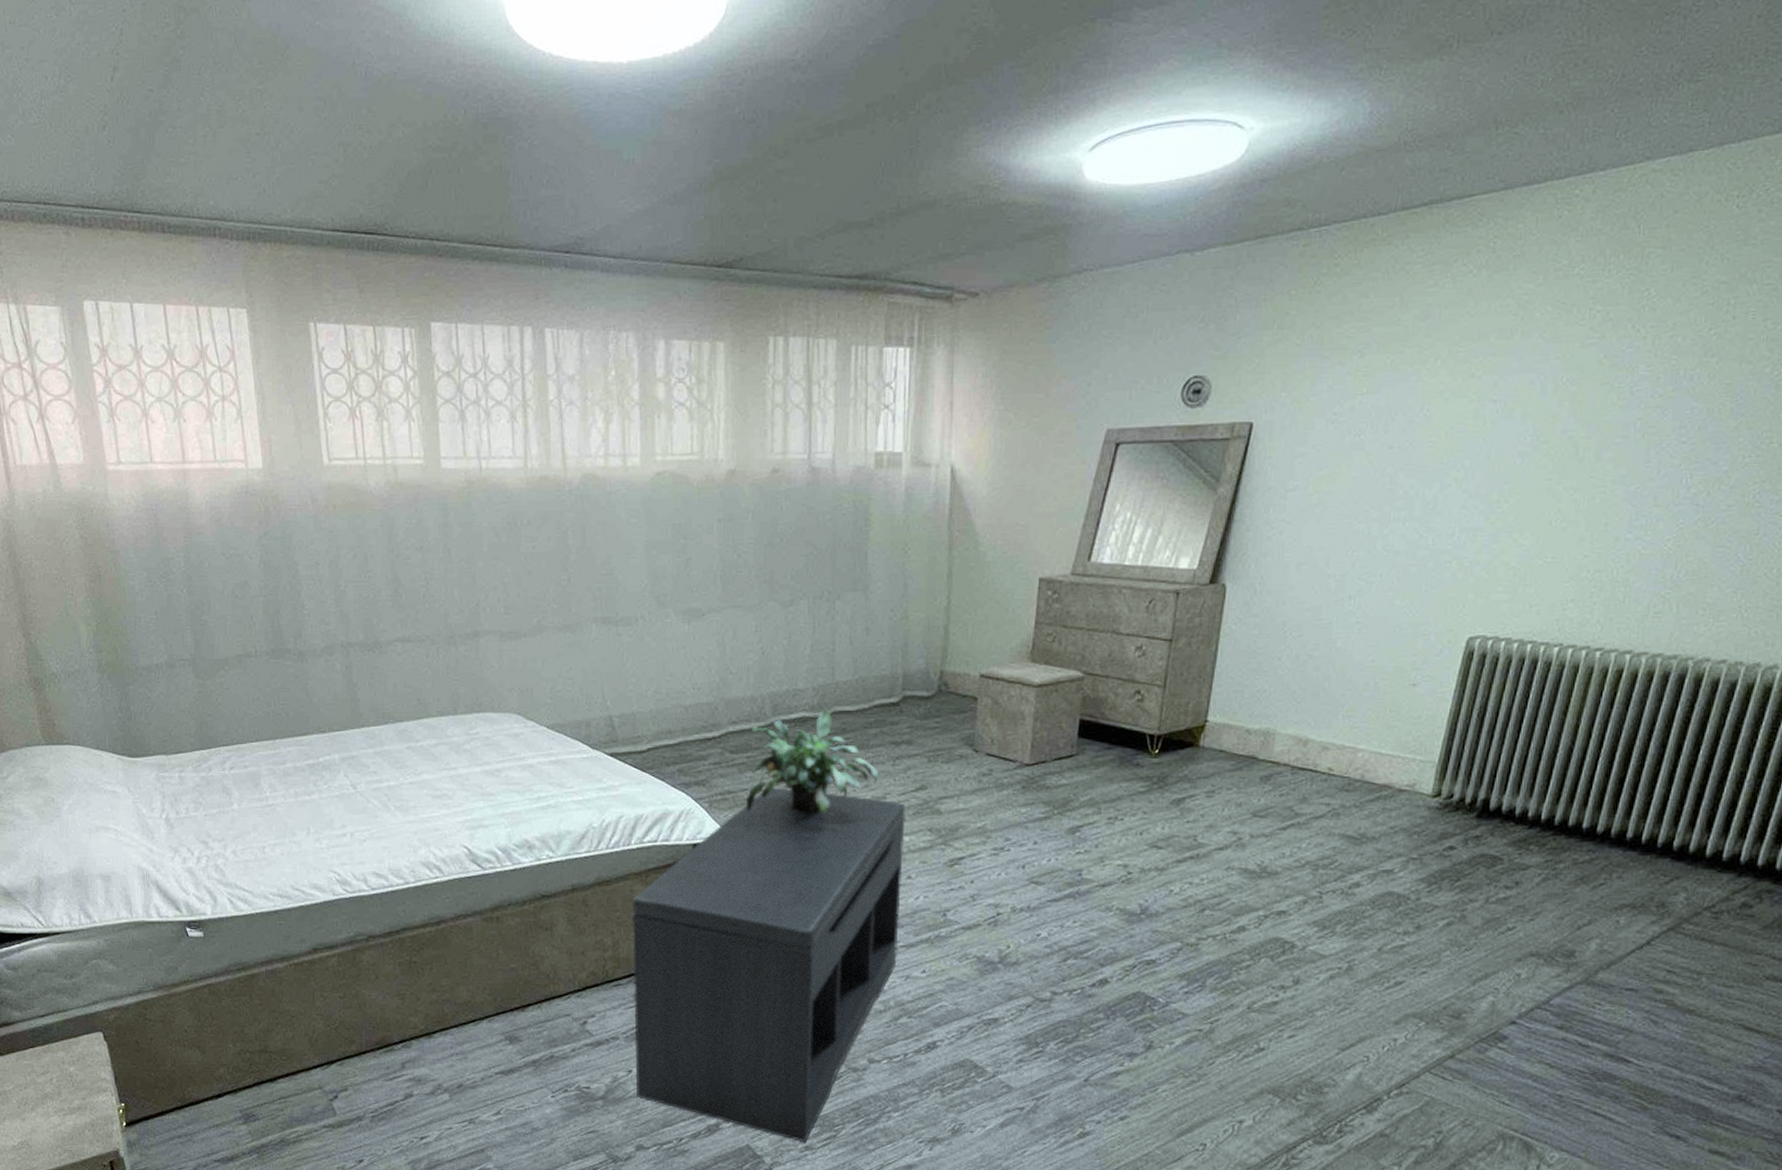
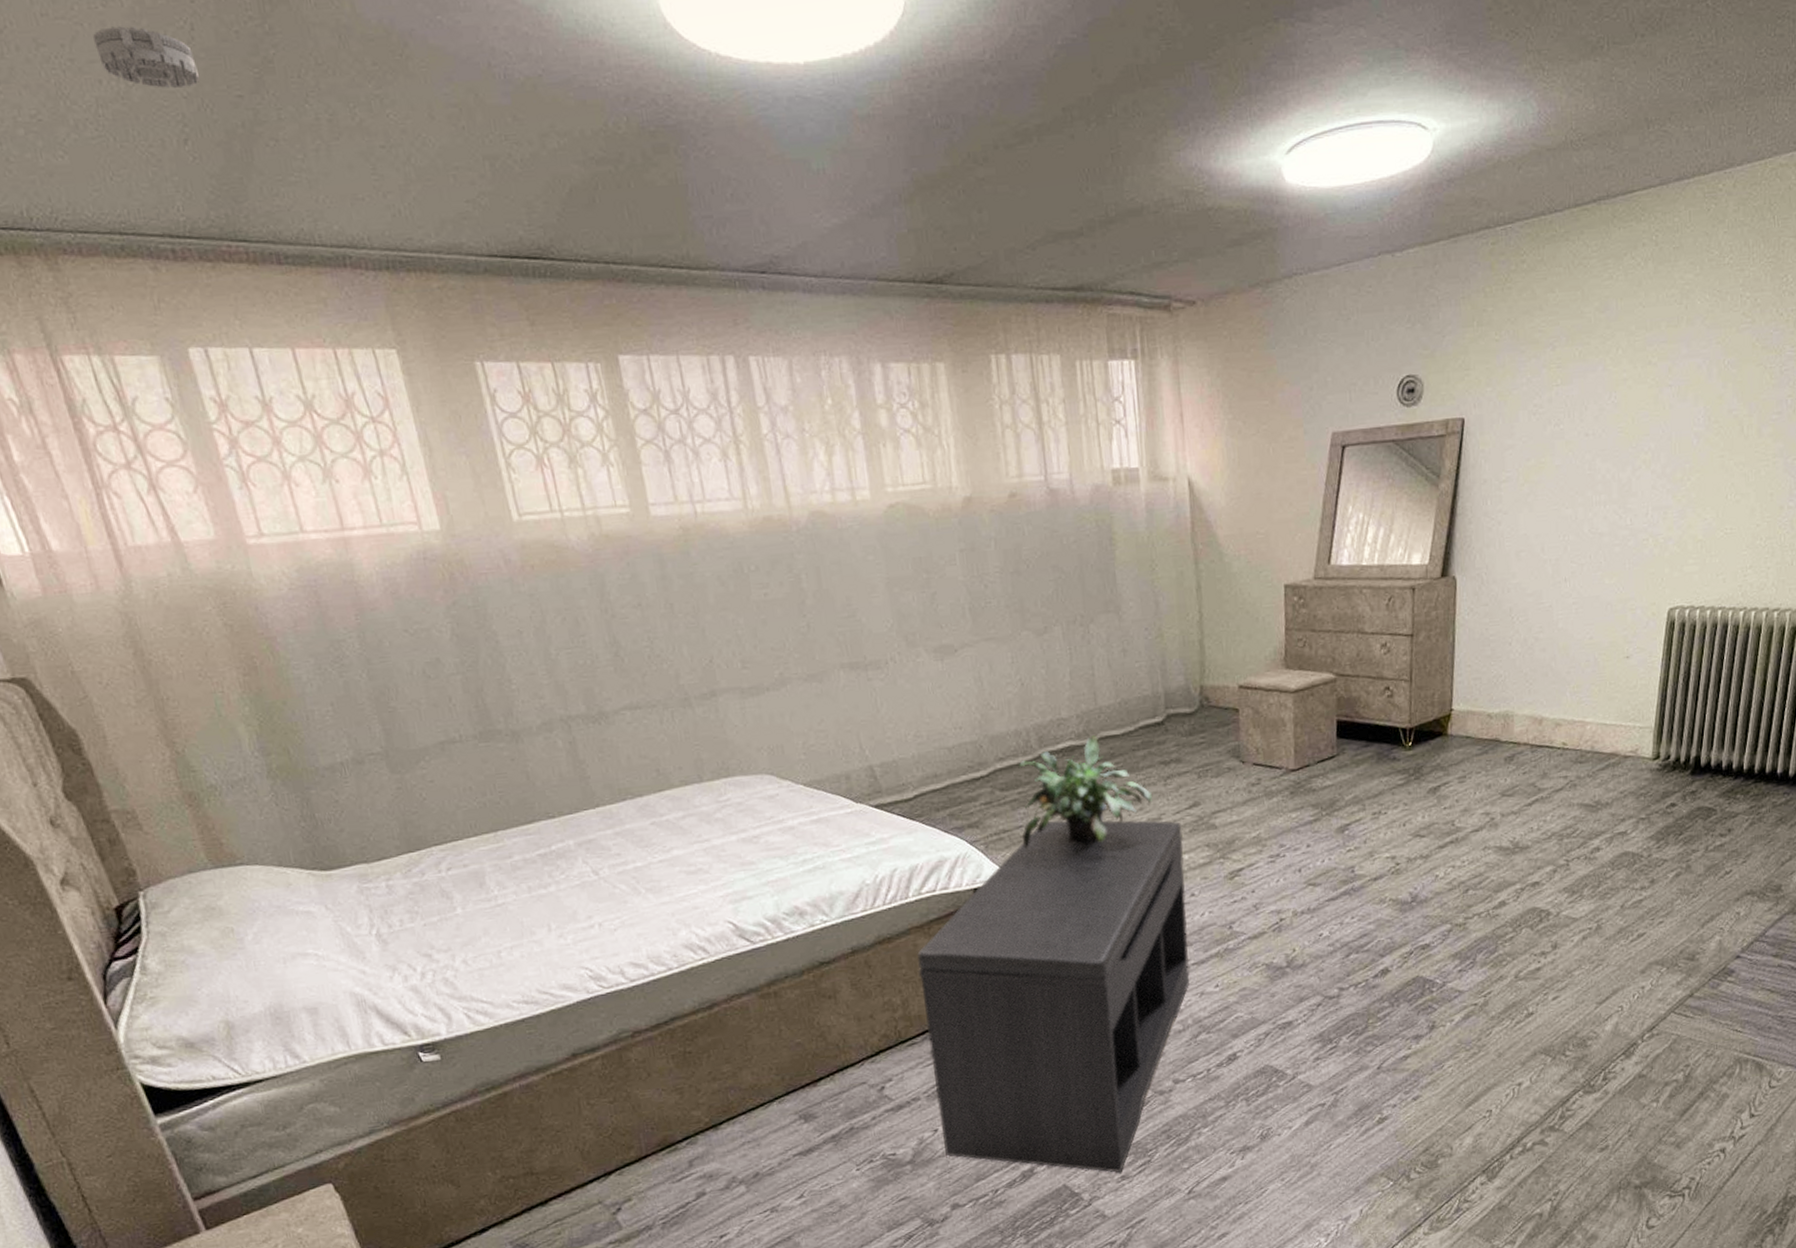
smoke detector: none [46,32,121,84] -> present [93,26,200,89]

